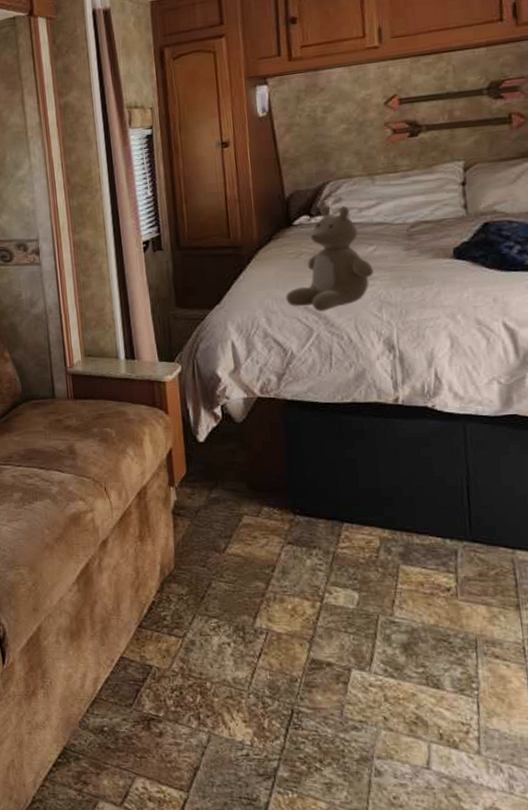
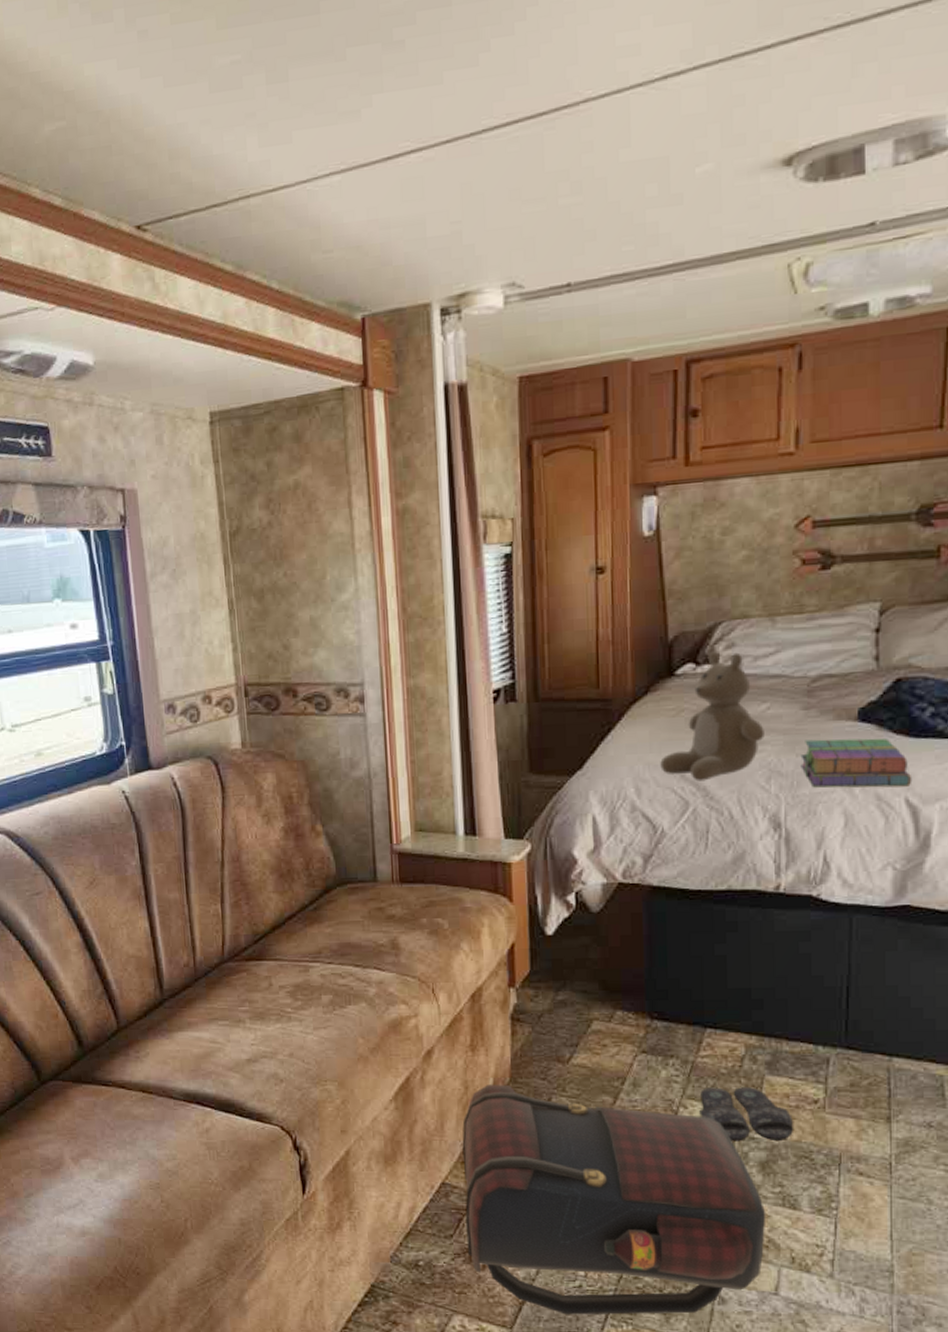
satchel: none [136,570,413,784] -> present [462,1084,766,1315]
slippers: none [343,575,430,624] -> present [699,1087,793,1140]
books: none [406,272,508,316] -> present [800,738,912,789]

